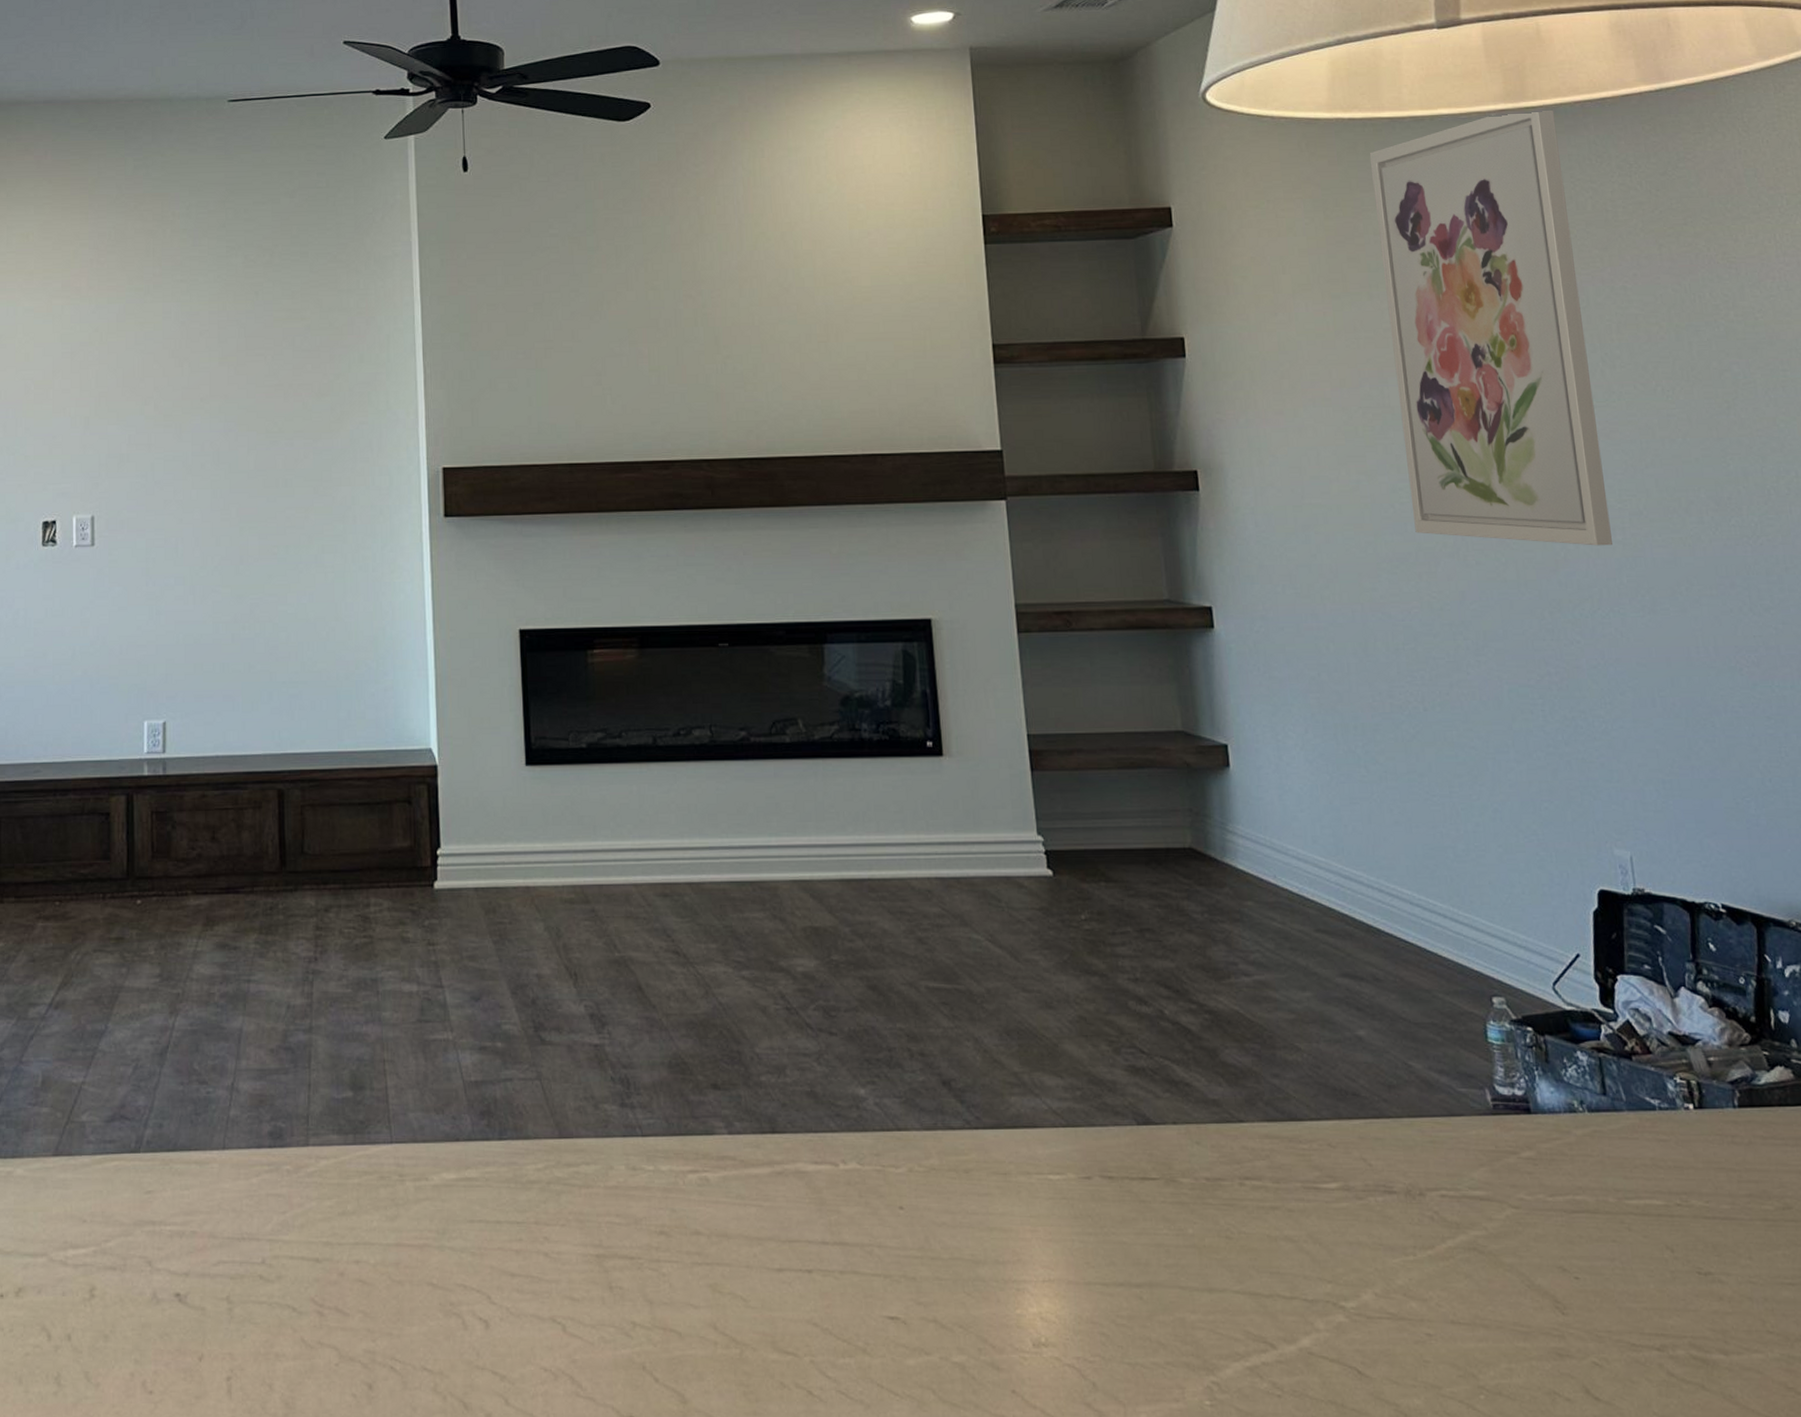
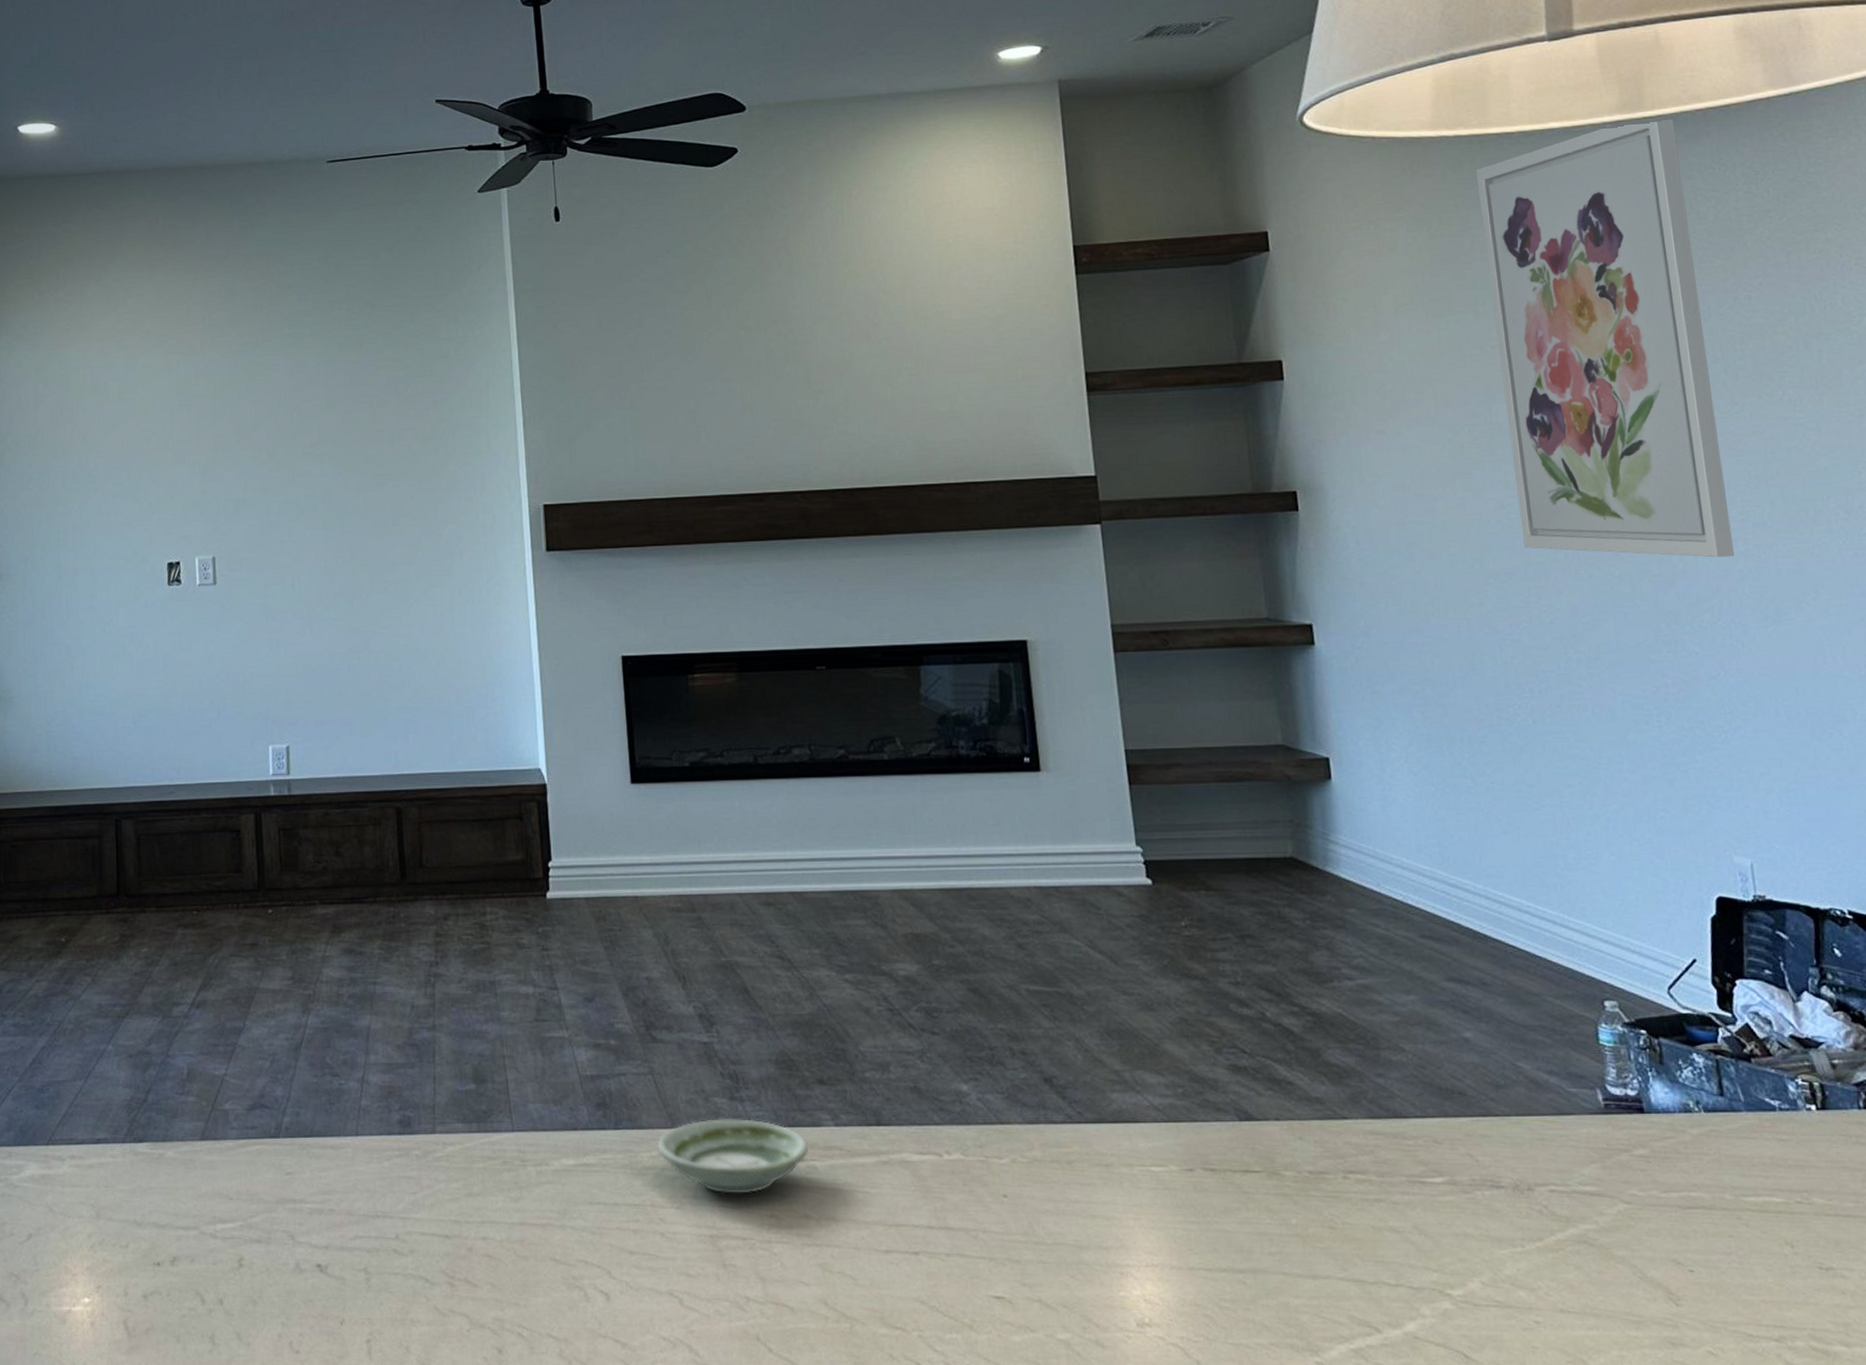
saucer: none [543,1127,701,1209] -> present [657,1119,809,1194]

